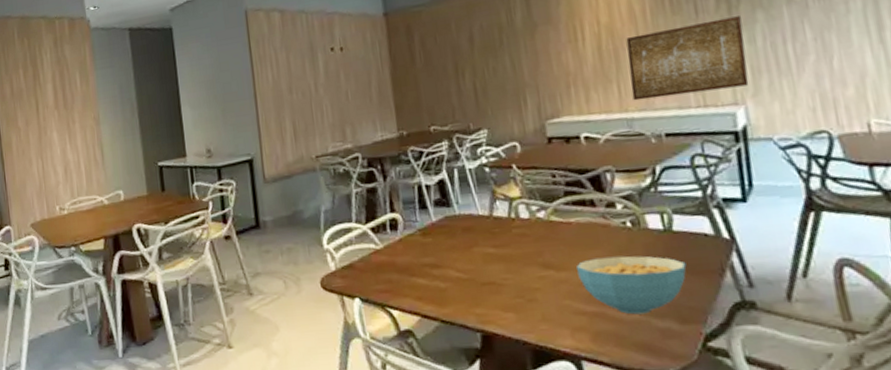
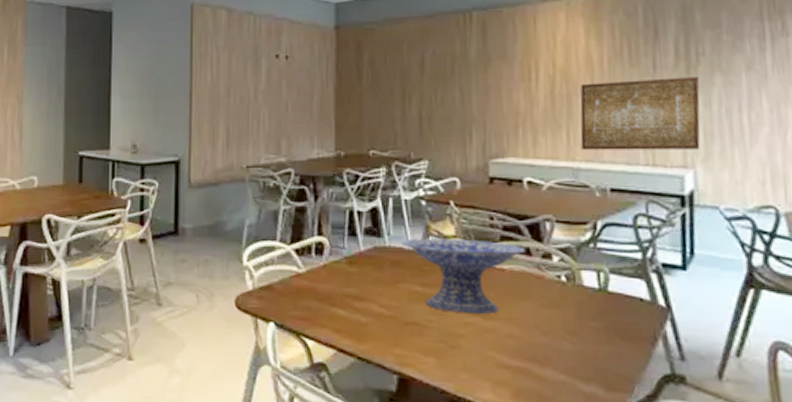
decorative bowl: none [469,197,590,269] -> present [400,238,526,314]
cereal bowl: present [577,255,687,315] -> none [505,310,619,376]

